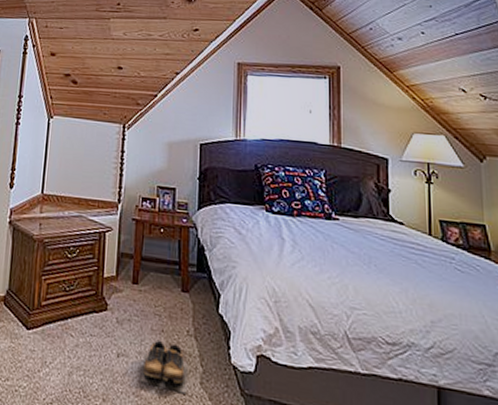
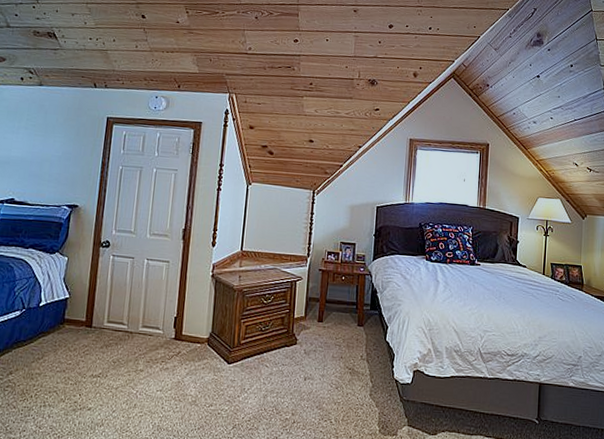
shoes: present [141,340,189,393] -> none [323,364,361,403]

